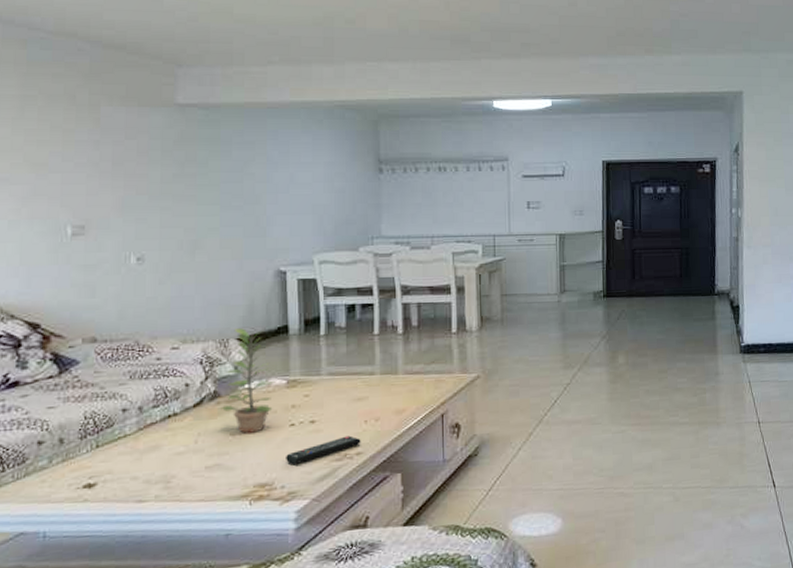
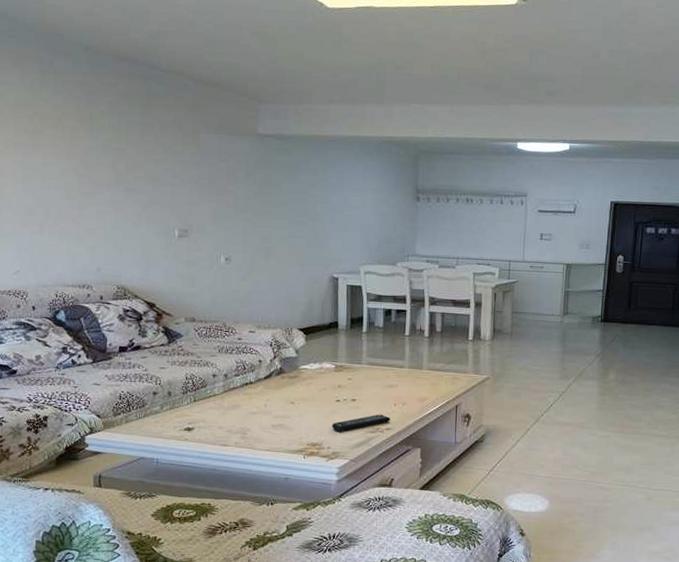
plant: present [221,328,276,433] -> none [284,321,327,403]

